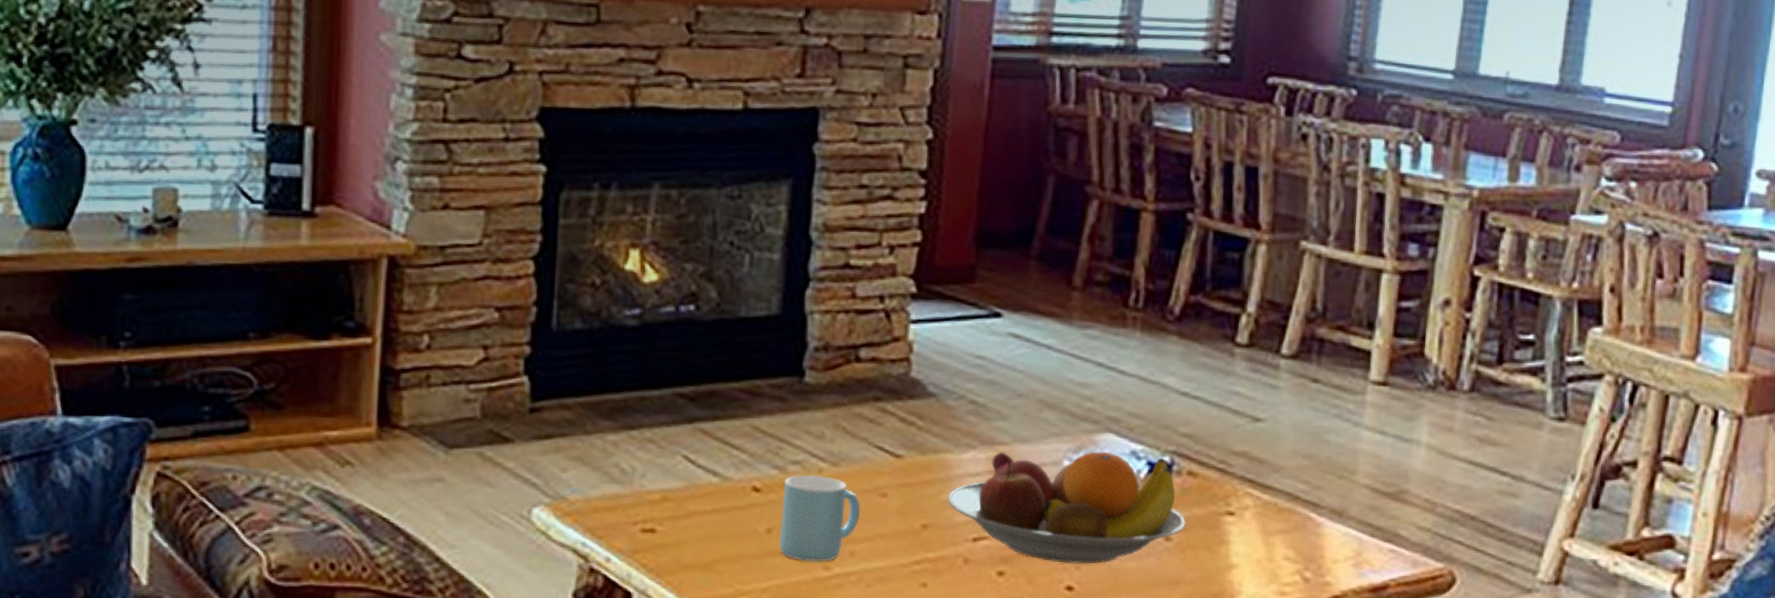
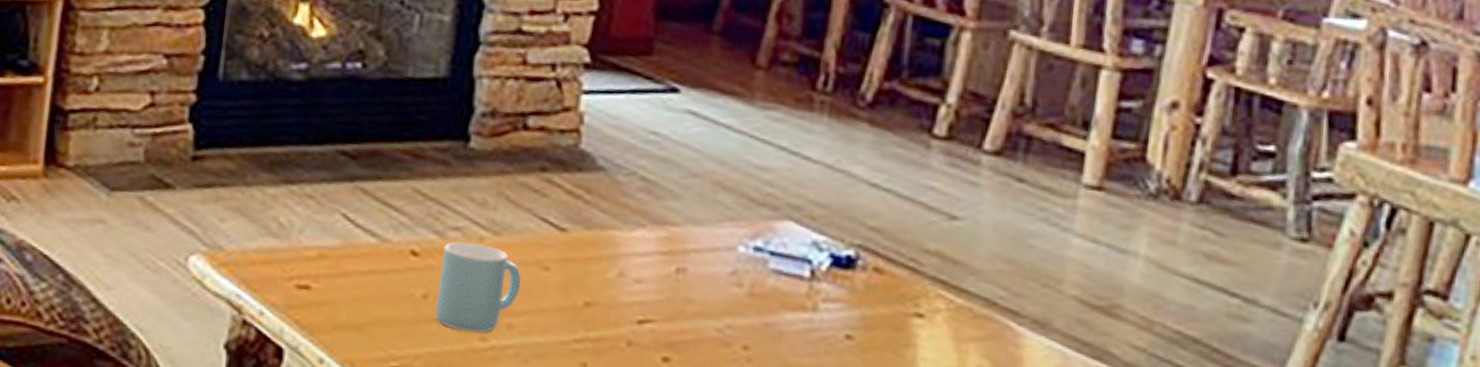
fruit bowl: present [948,451,1186,564] -> none [613,232,870,358]

